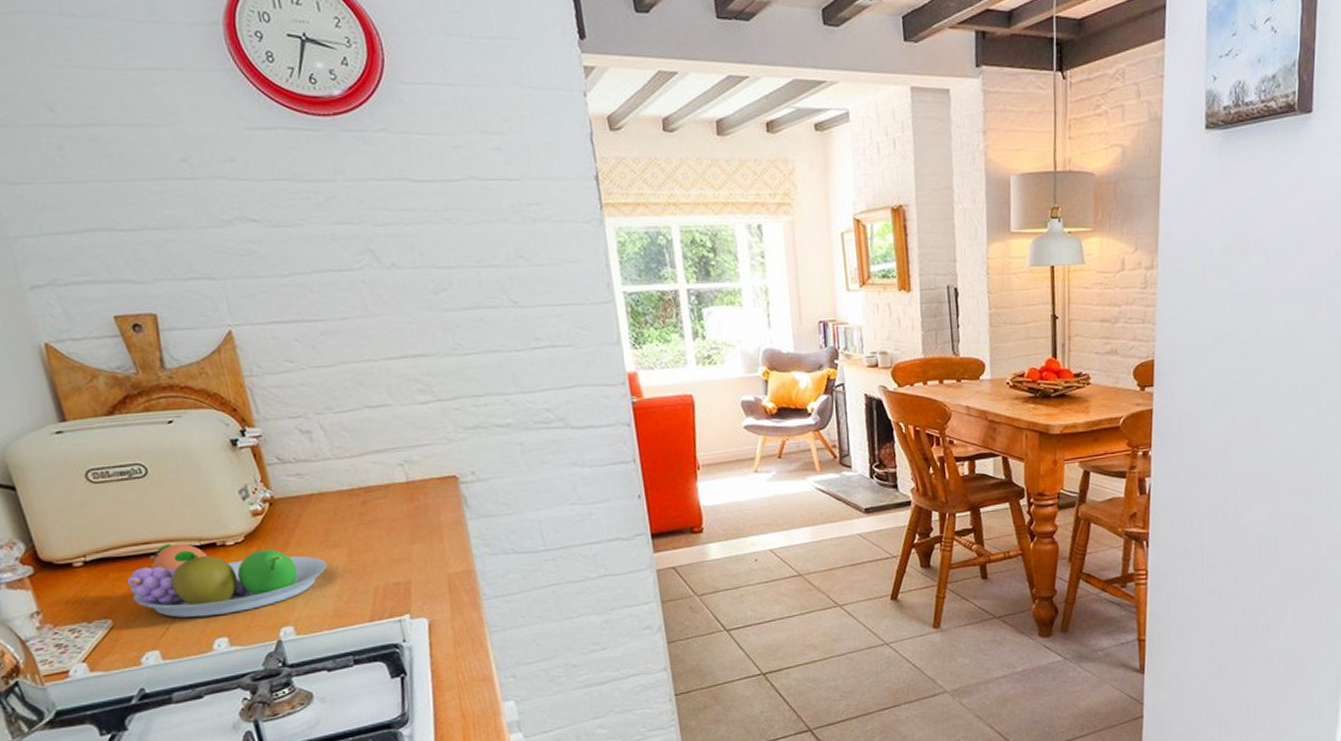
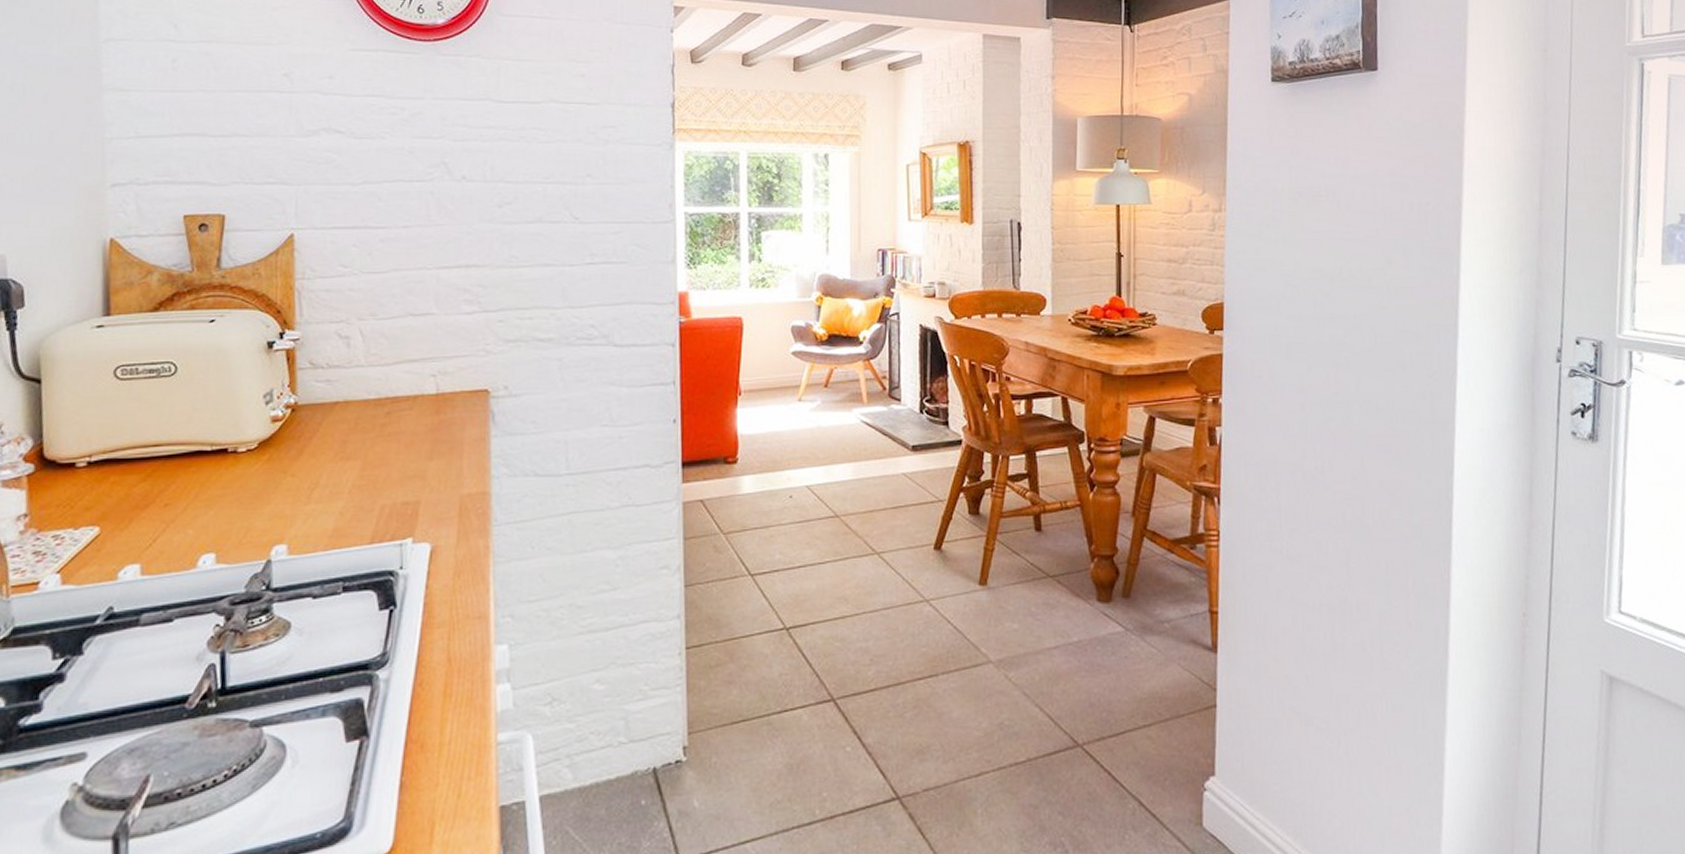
fruit bowl: present [127,543,328,618] -> none [127,448,338,530]

